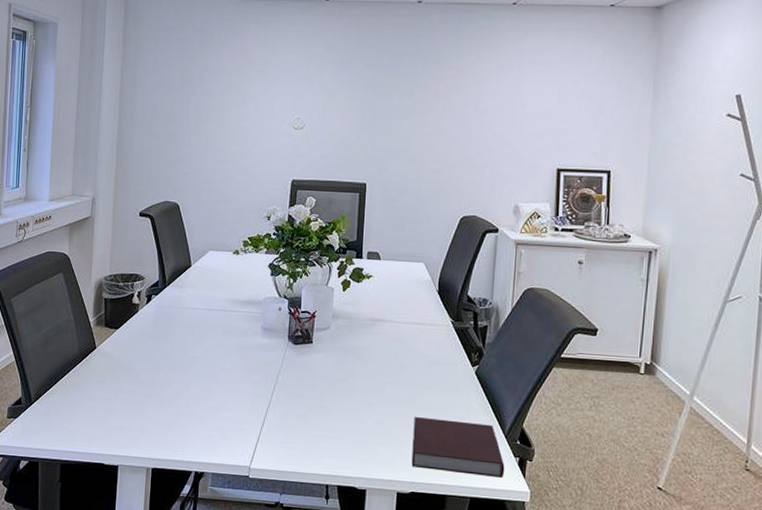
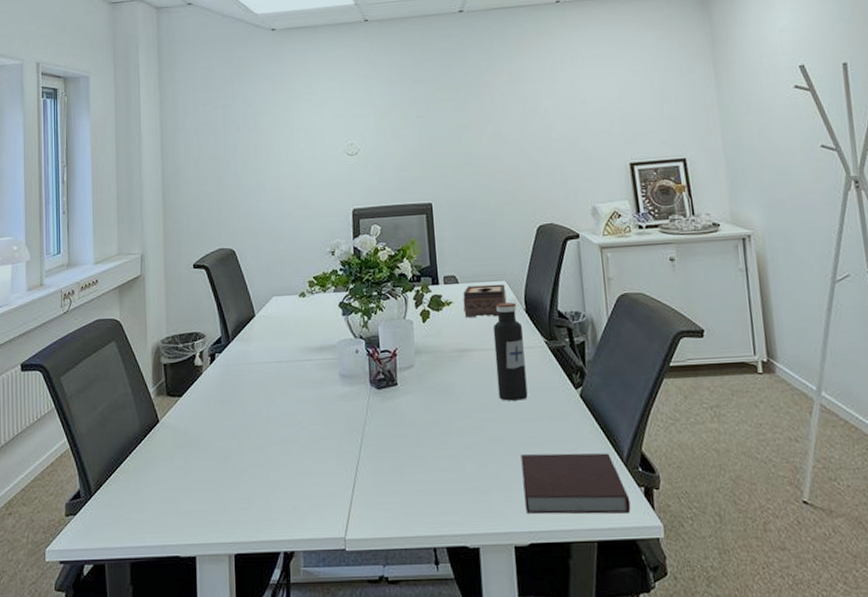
tissue box: none [382,263,423,295] -> present [463,284,507,318]
water bottle: none [402,282,433,370] -> present [493,302,528,401]

